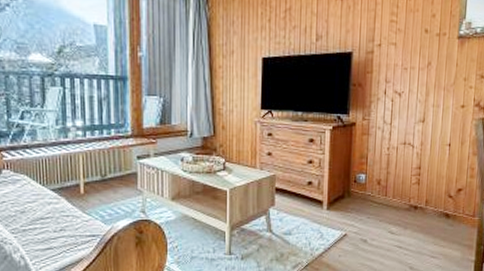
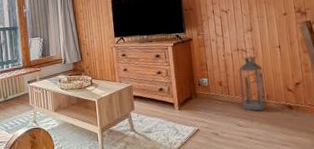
lantern: none [398,142,428,218] -> present [238,48,267,111]

